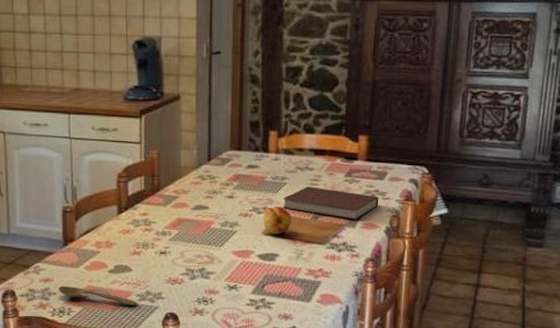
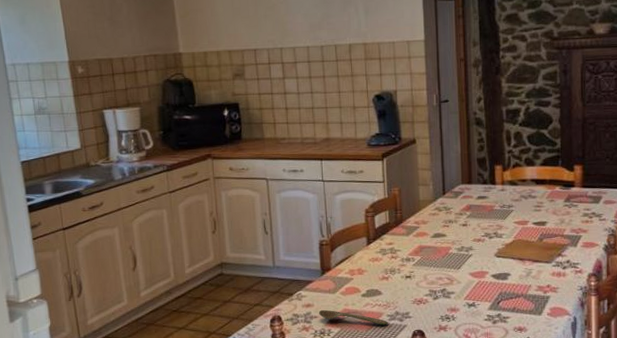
fruit: present [262,206,292,235] -> none [494,231,520,256]
notebook: present [282,186,379,220] -> none [510,212,596,240]

